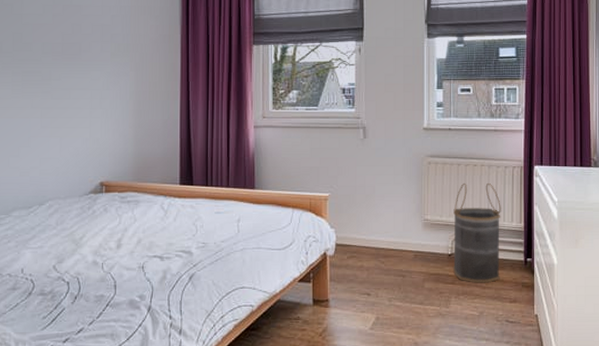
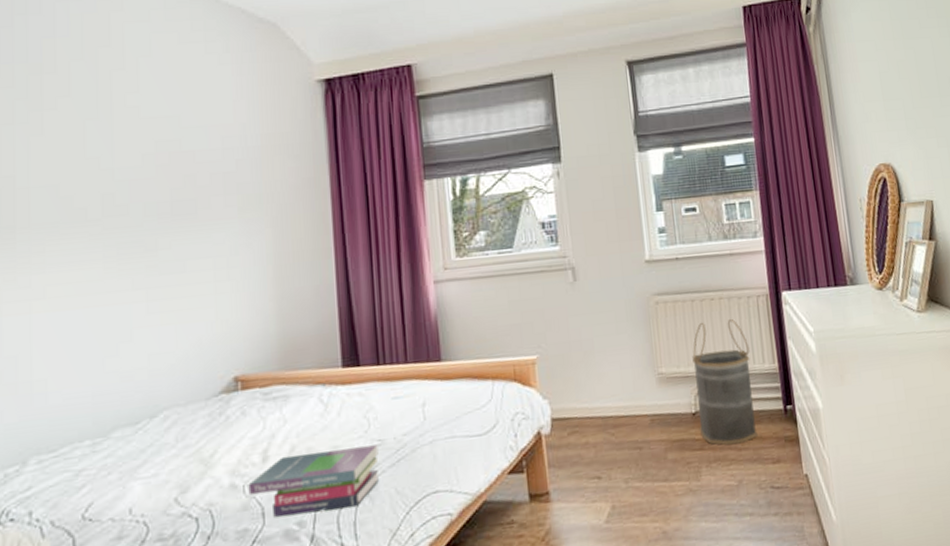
books: none [105,245,202,290] -> present [248,445,379,517]

